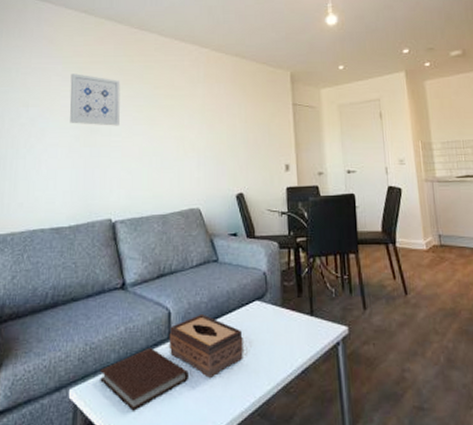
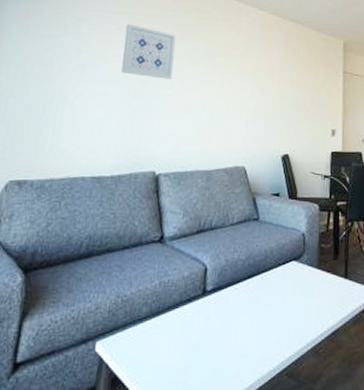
notebook: present [100,347,188,411] -> none [129,302,220,366]
tissue box: present [169,313,243,379] -> none [202,271,277,337]

